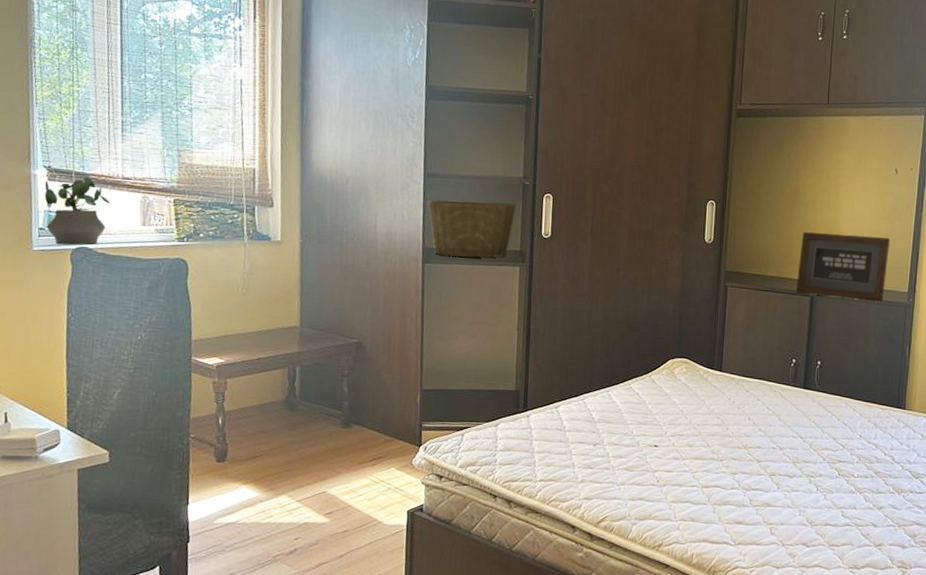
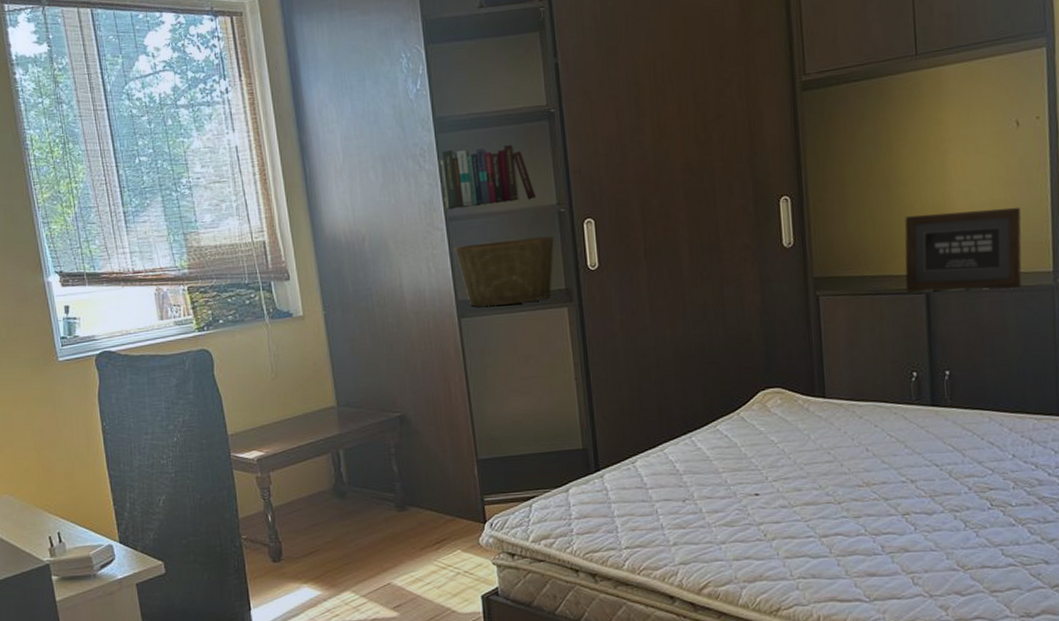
potted plant: present [44,177,111,246] -> none [59,276,126,352]
books: none [423,116,507,170] -> present [438,144,537,210]

